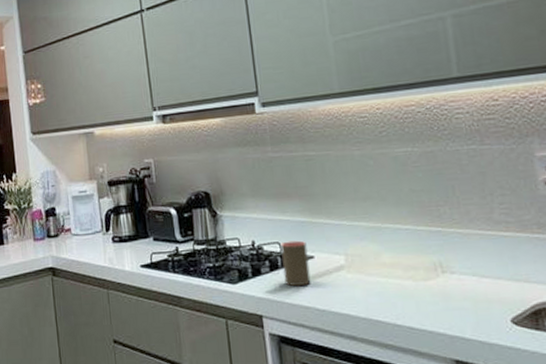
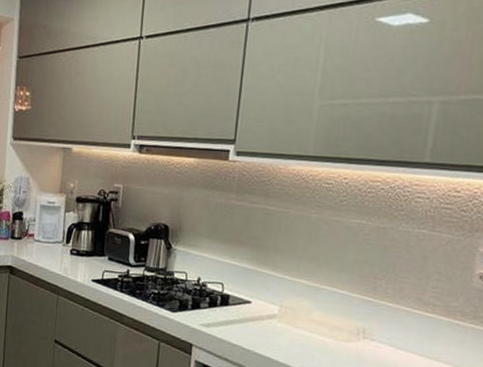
cup: present [280,240,311,286] -> none [219,283,247,326]

